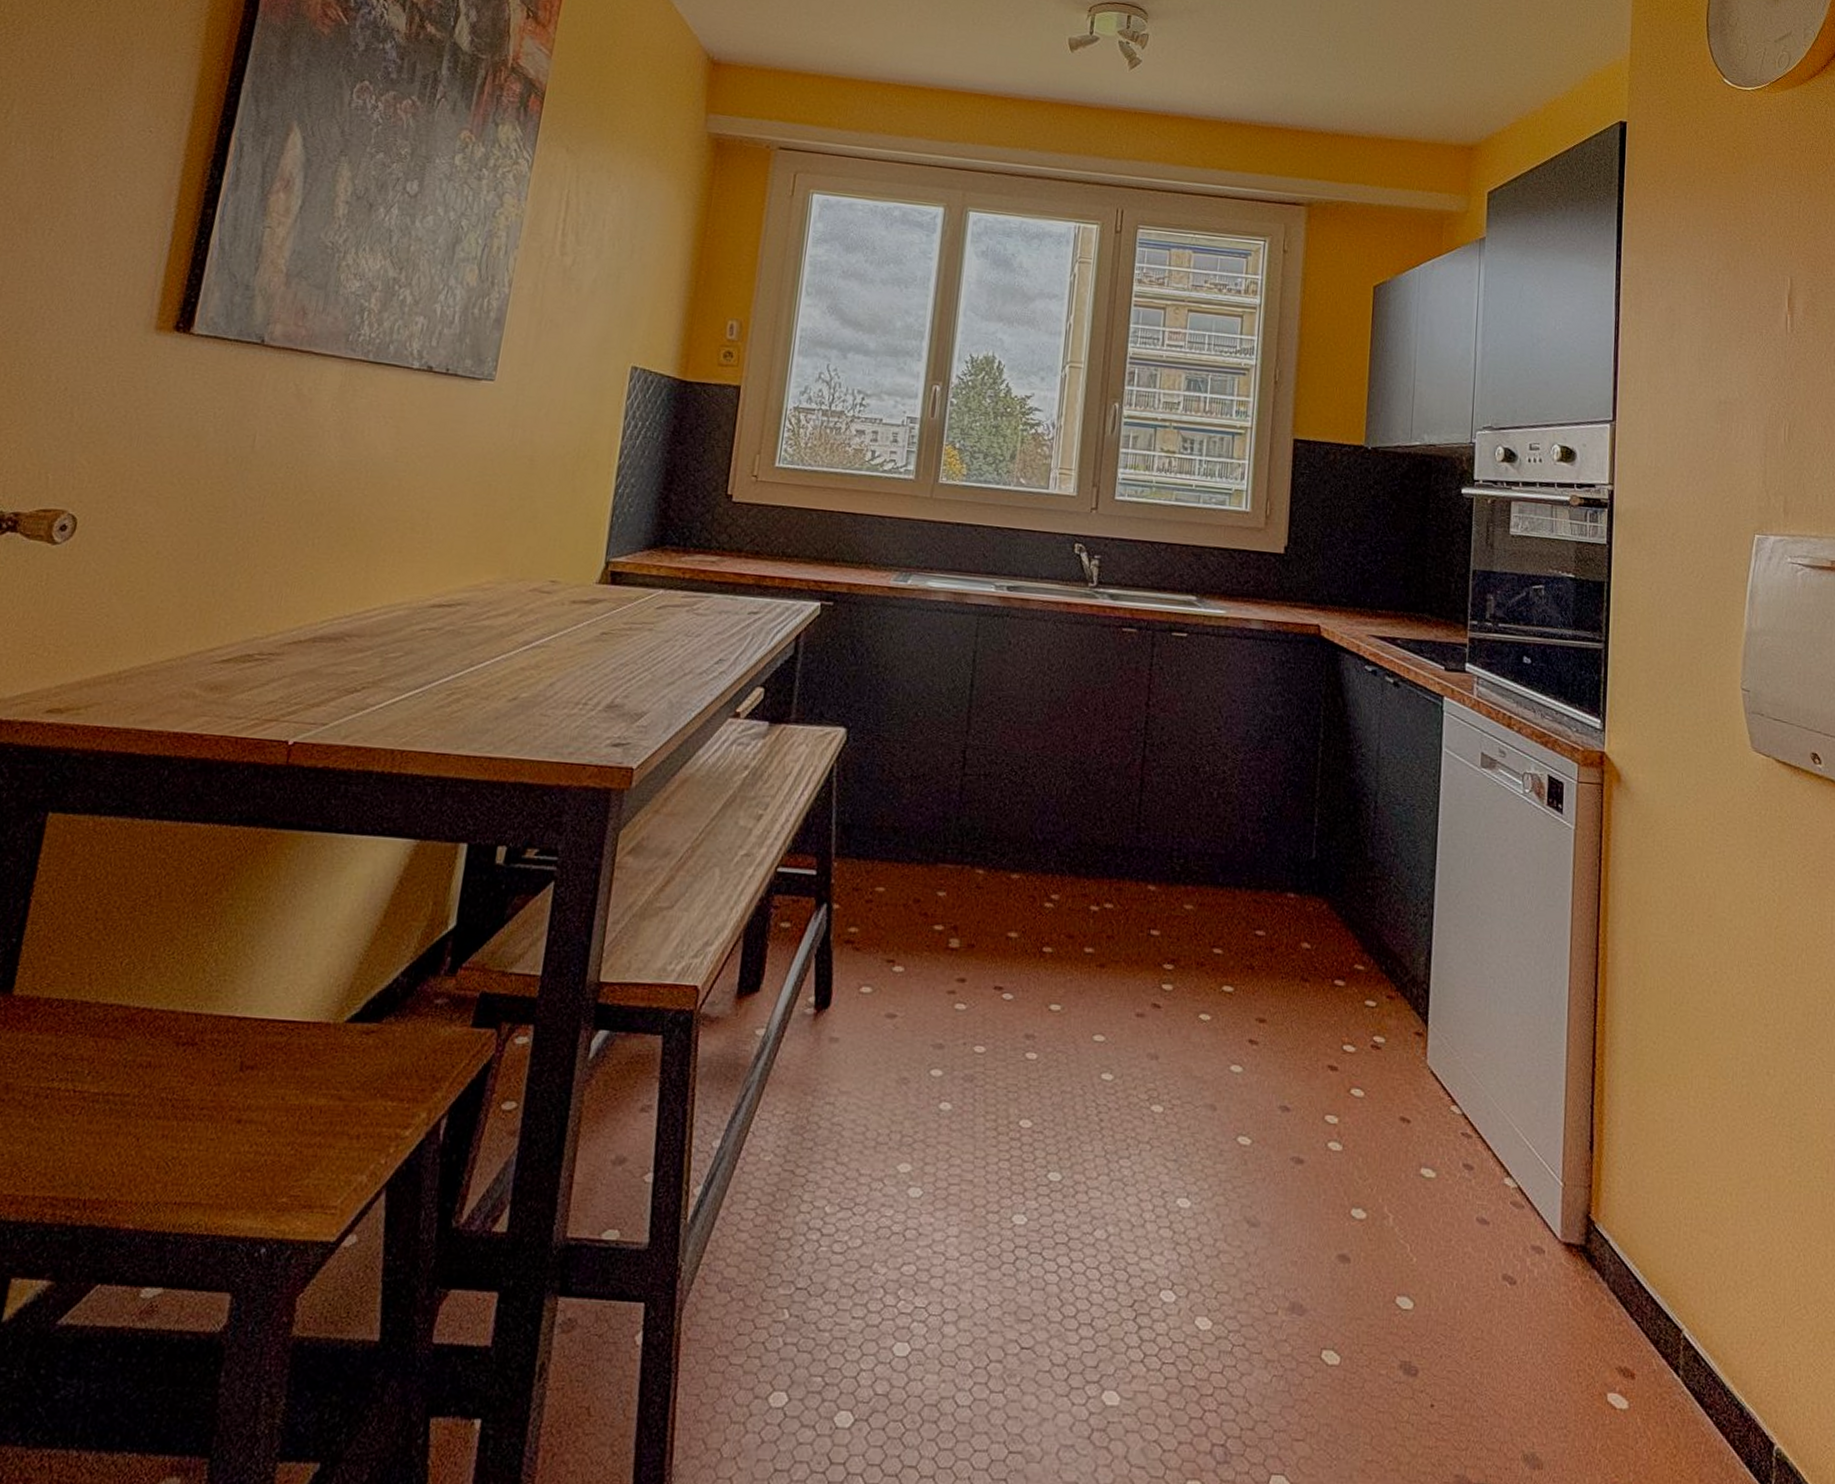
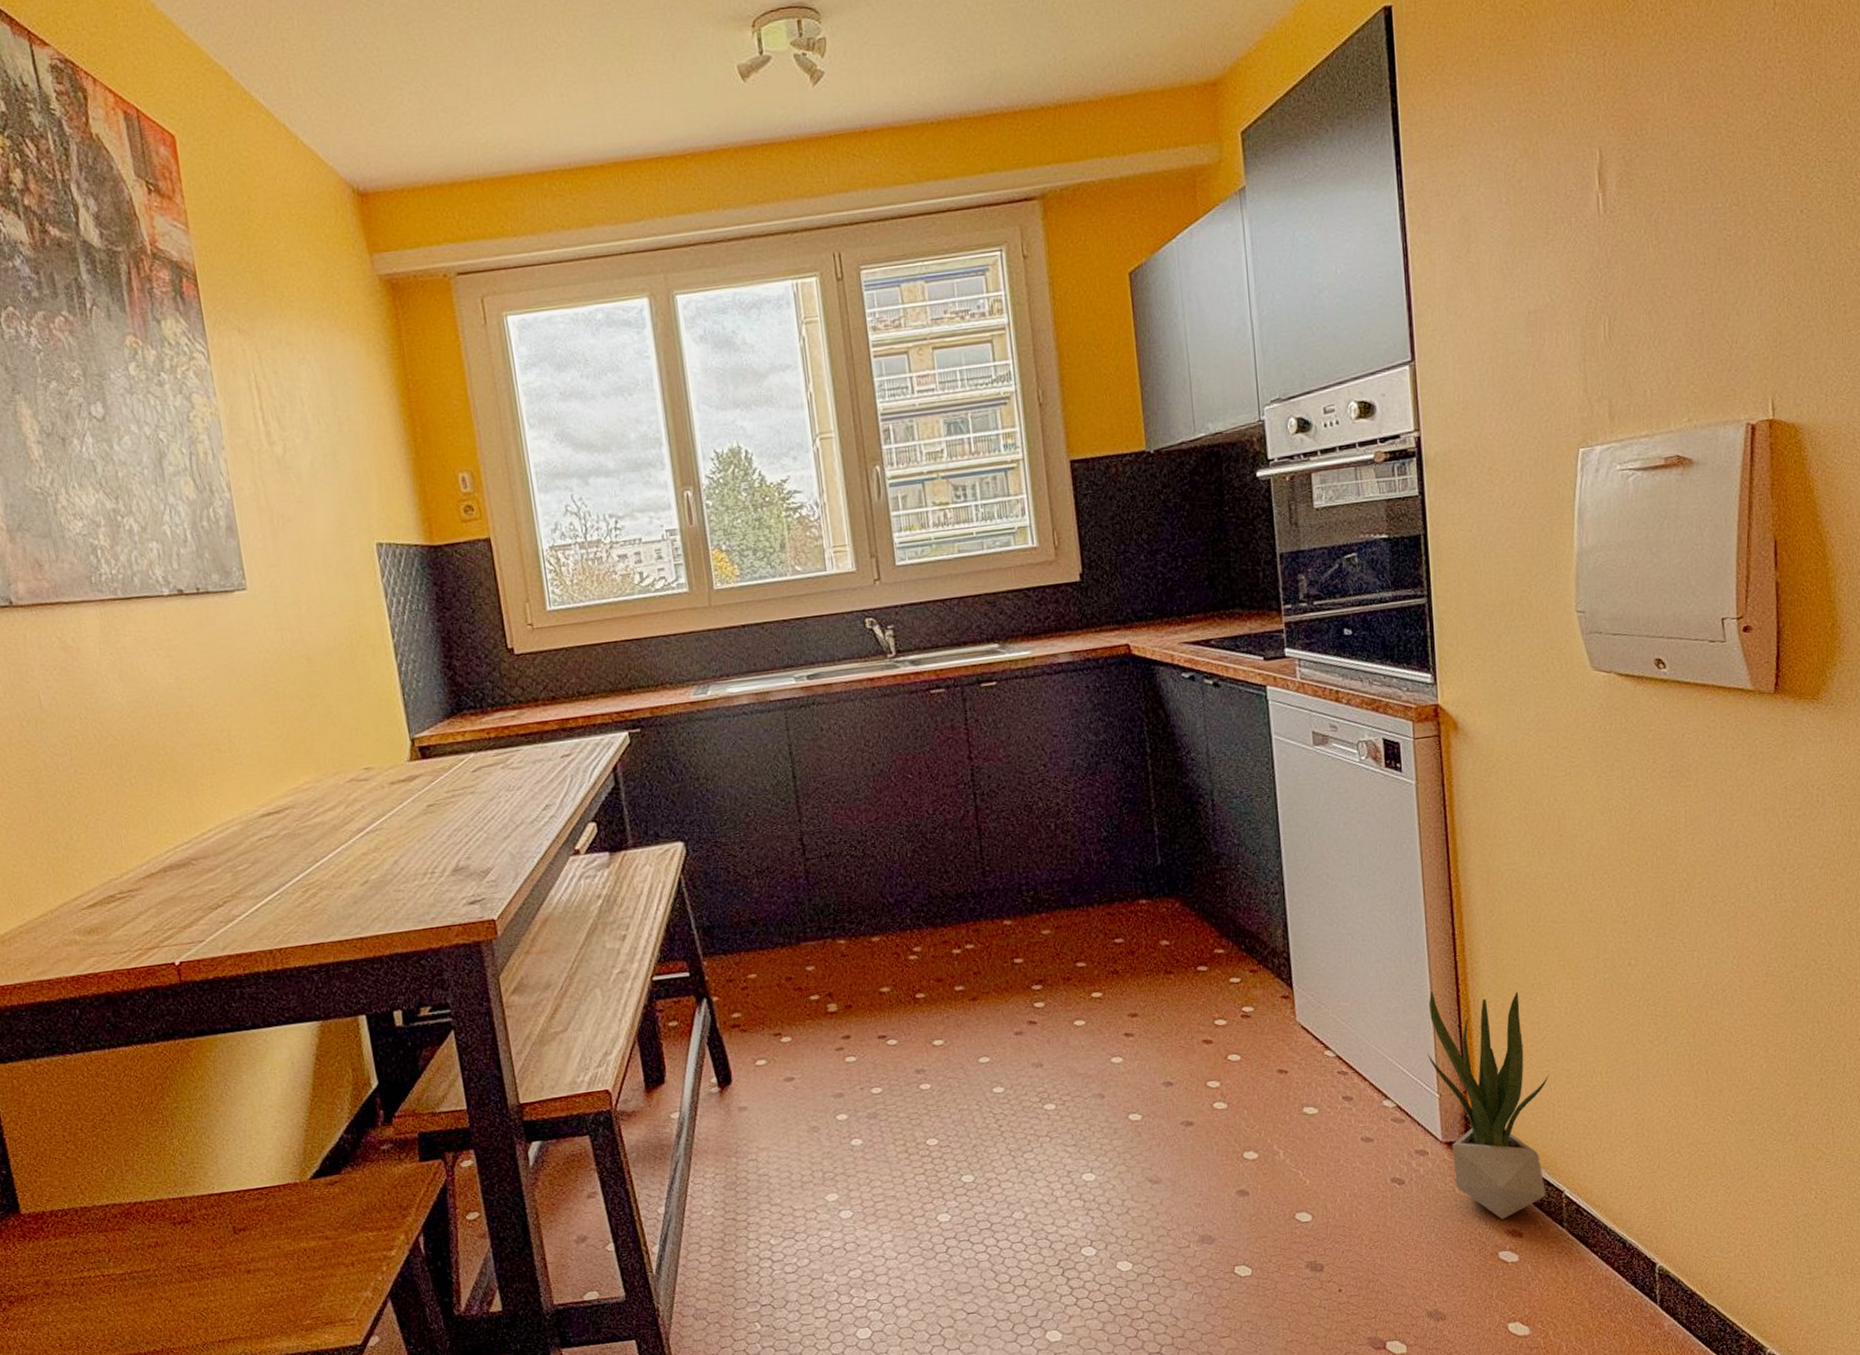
potted plant: none [1556,1060,1677,1352] -> present [1427,991,1549,1220]

